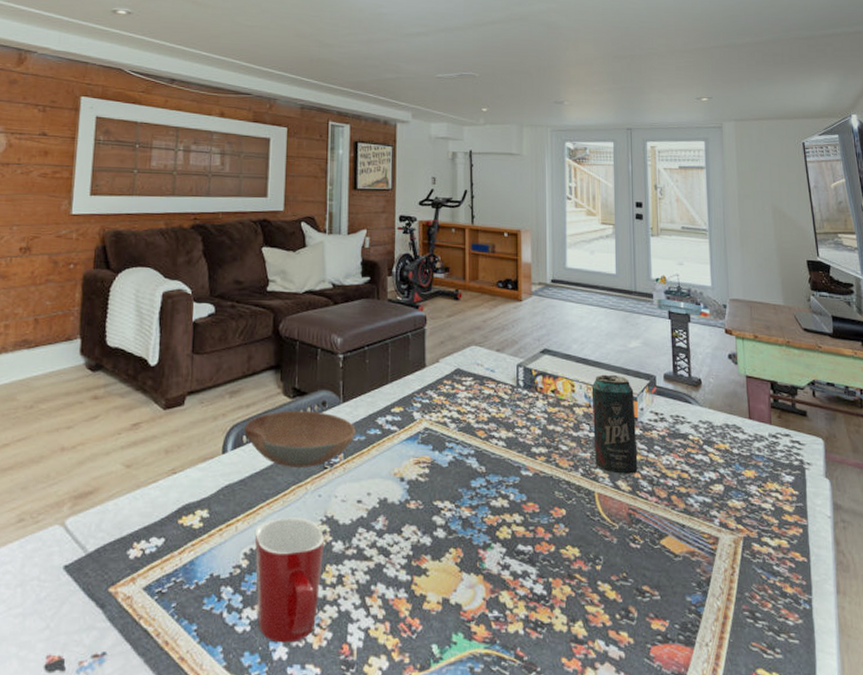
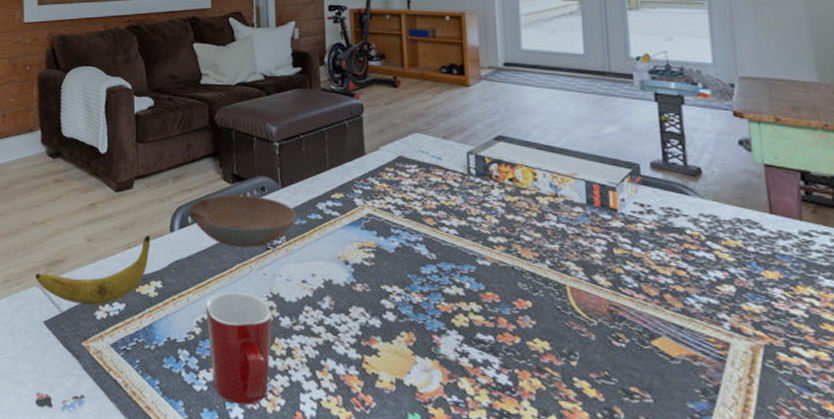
banana: none [58,457,200,543] -> present [35,235,151,306]
beverage can: present [591,374,638,474] -> none [558,162,620,269]

